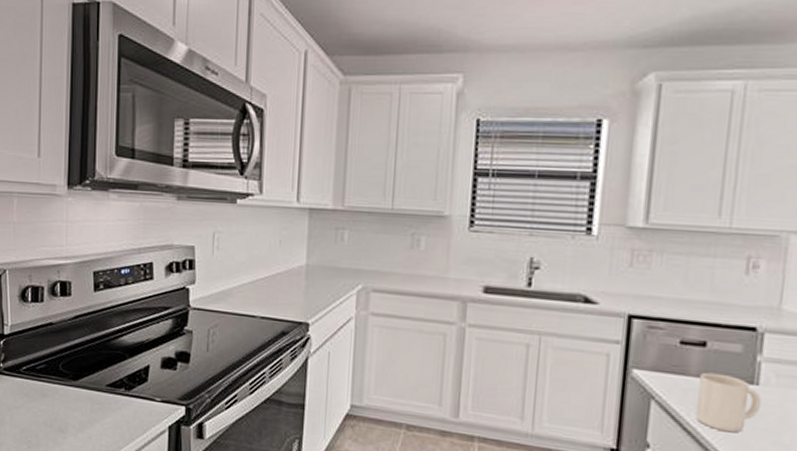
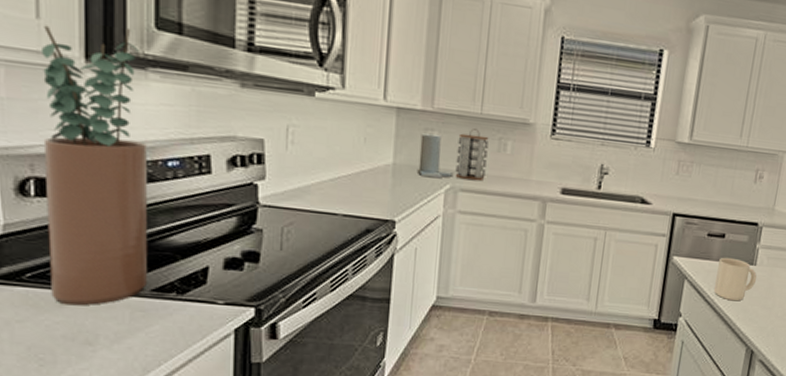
vase: none [37,157,107,397] -> present [40,25,148,306]
paper towel: none [329,233,365,279] -> present [416,133,454,179]
spice rack: none [367,224,401,281] -> present [455,127,489,181]

